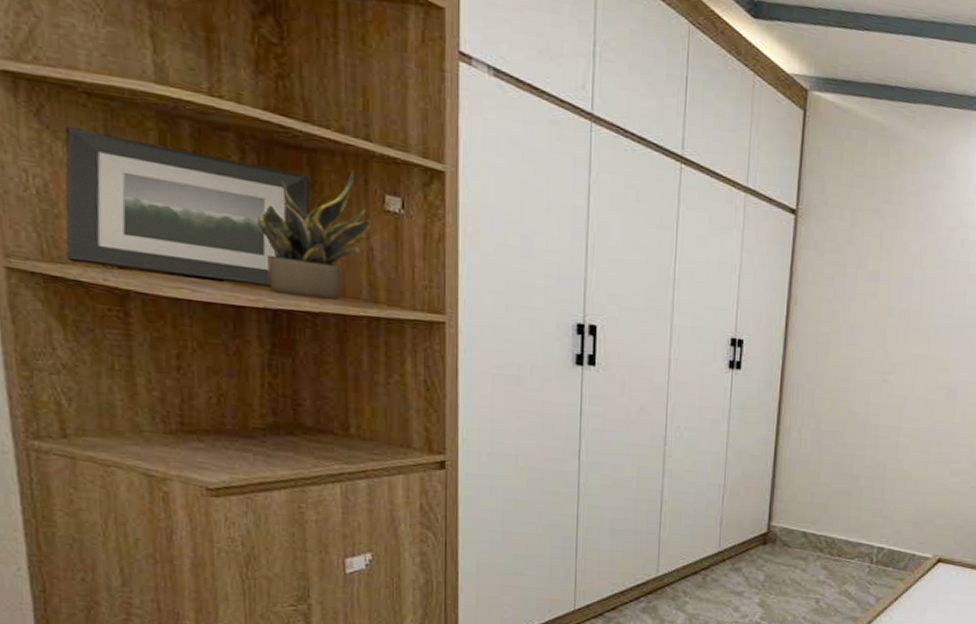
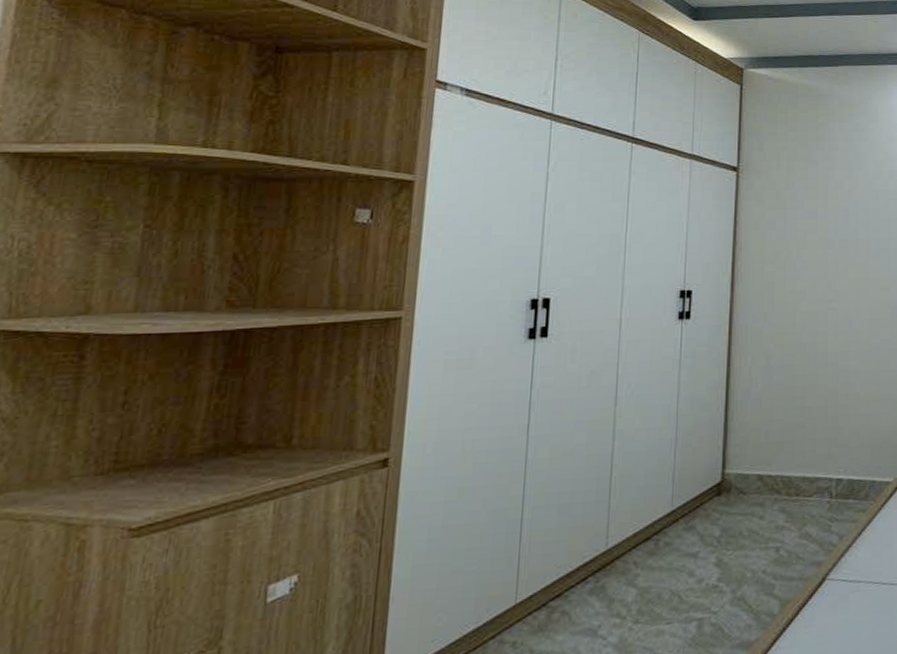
picture frame: present [66,127,311,287] -> none [33,192,287,315]
potted plant: present [258,170,372,301] -> none [229,192,340,315]

